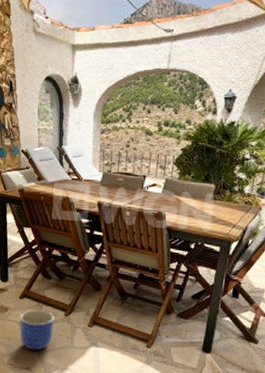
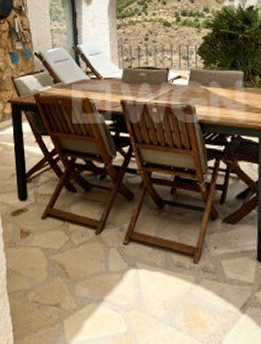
planter: present [19,309,54,351] -> none [43,230,83,281]

